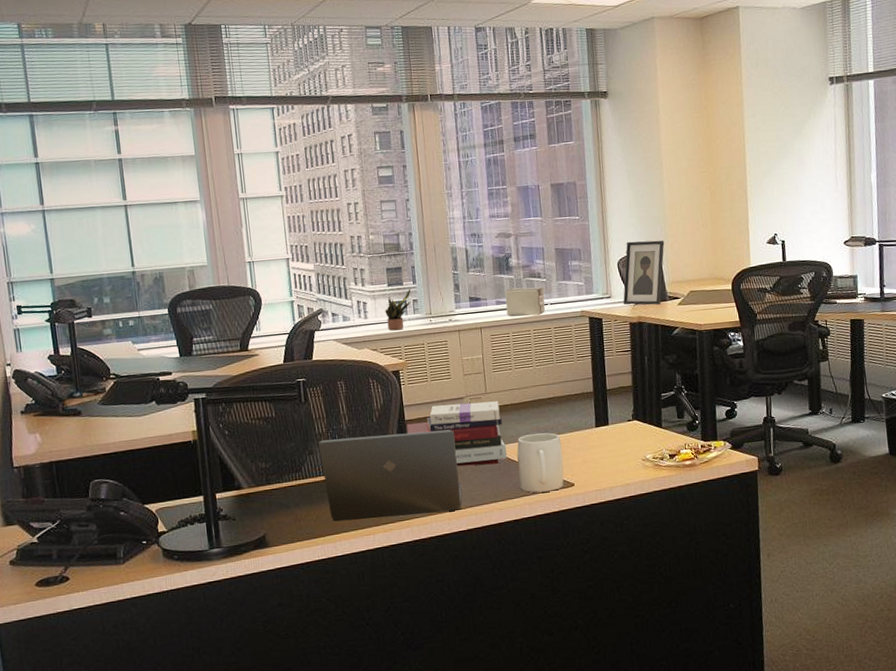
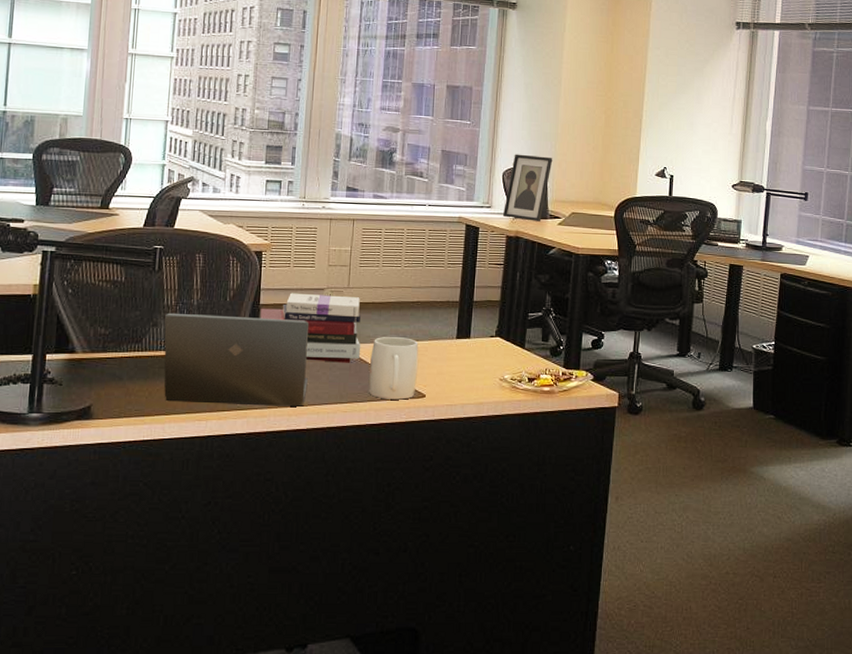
potted plant: present [385,289,411,331] -> none [258,170,289,210]
box: present [505,287,545,316] -> none [383,183,424,215]

